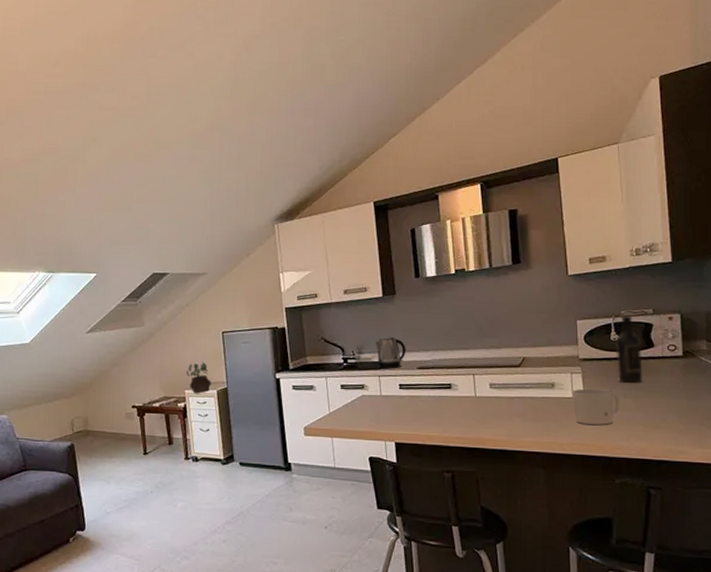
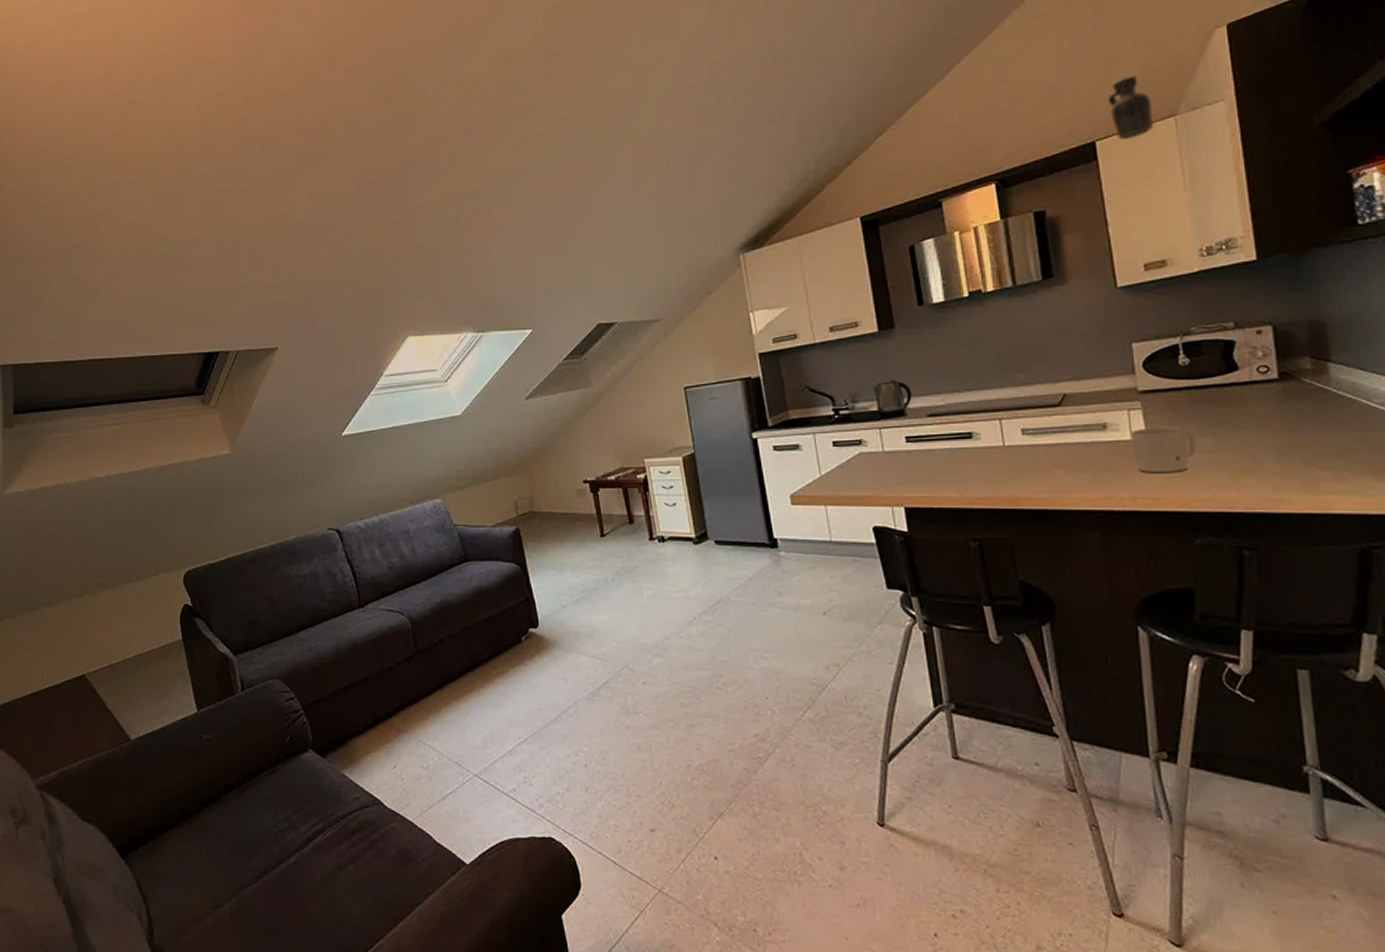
potted plant: present [186,361,212,394] -> none [644,423,676,462]
ceramic jug: none [570,109,602,158] -> present [1108,75,1154,139]
wine bottle: present [615,315,643,384] -> none [1185,331,1226,419]

